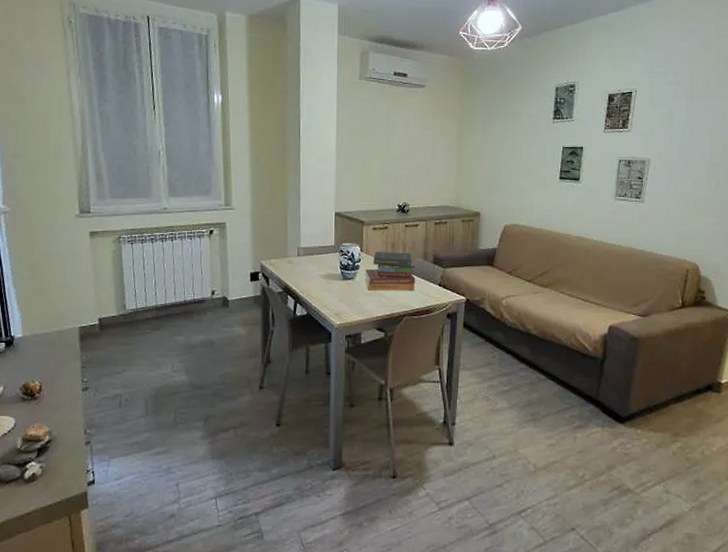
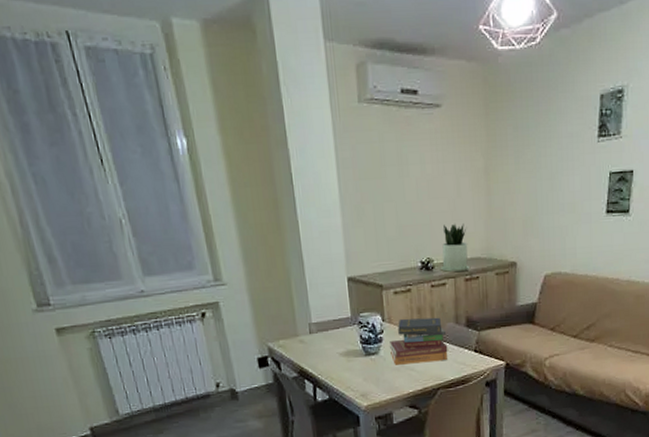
planter: none [414,176,440,217] -> present [440,223,471,273]

